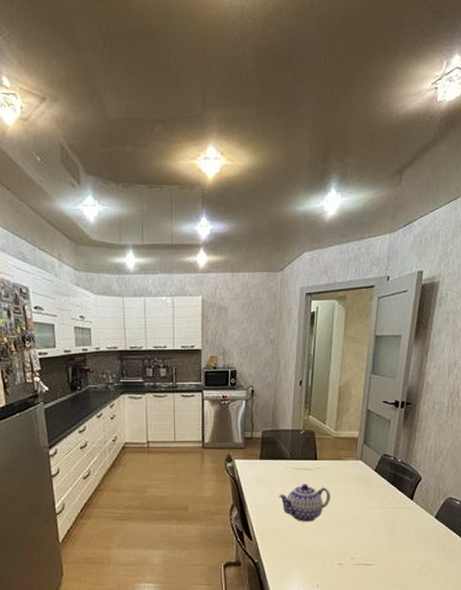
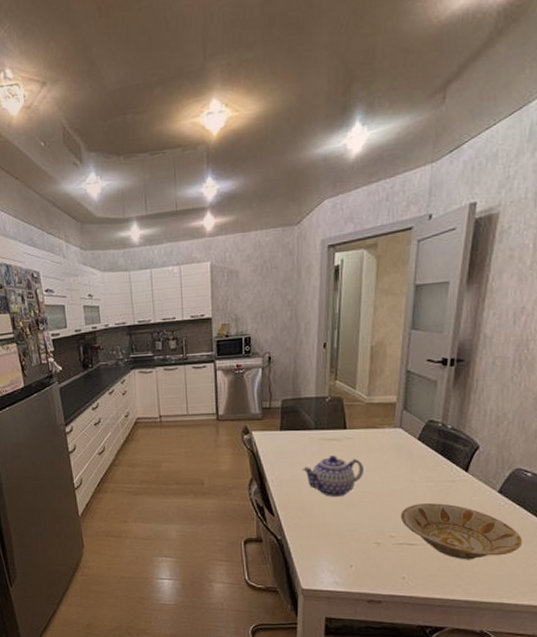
bowl: none [359,527,453,577] -> present [400,503,523,560]

